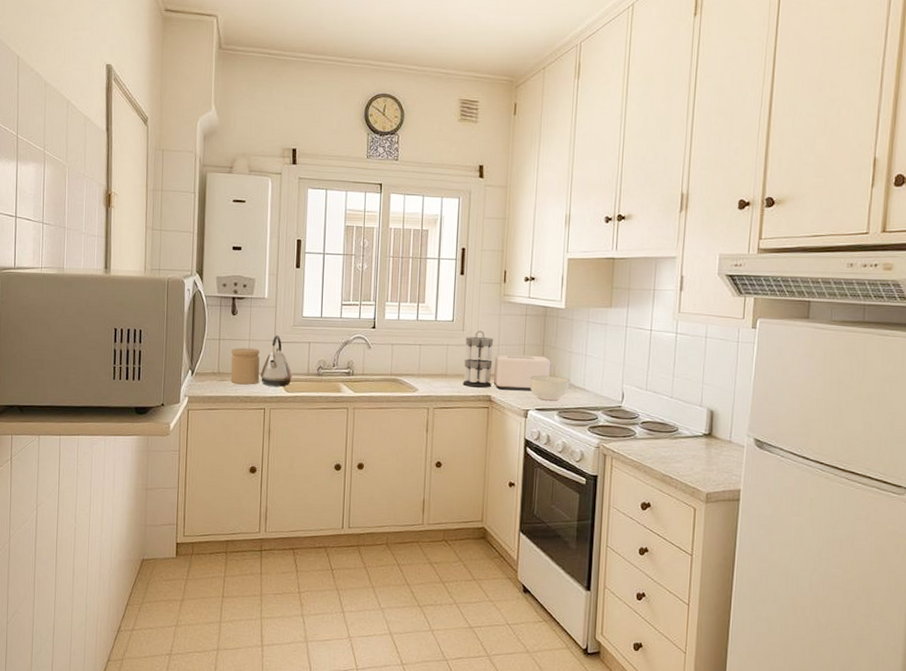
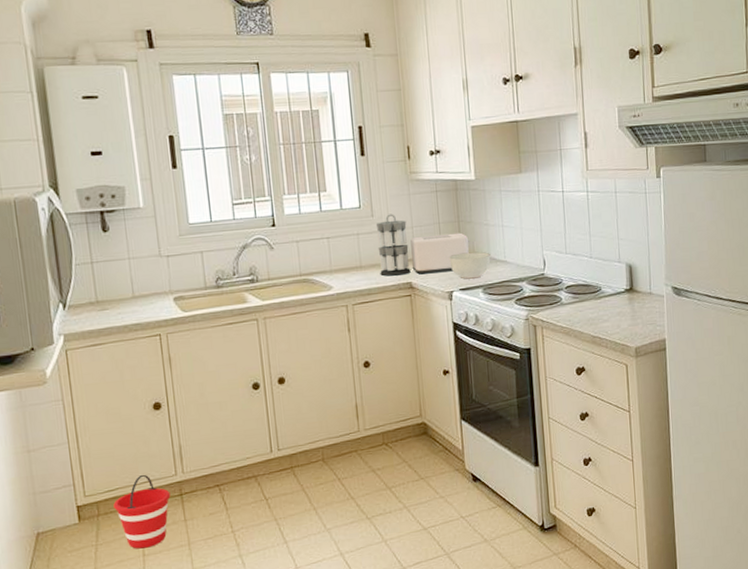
bucket: none [205,526,252,591] -> present [113,474,171,549]
jar: present [231,347,260,385] -> none [109,267,149,312]
kettle: present [260,335,293,387] -> none [148,249,188,308]

